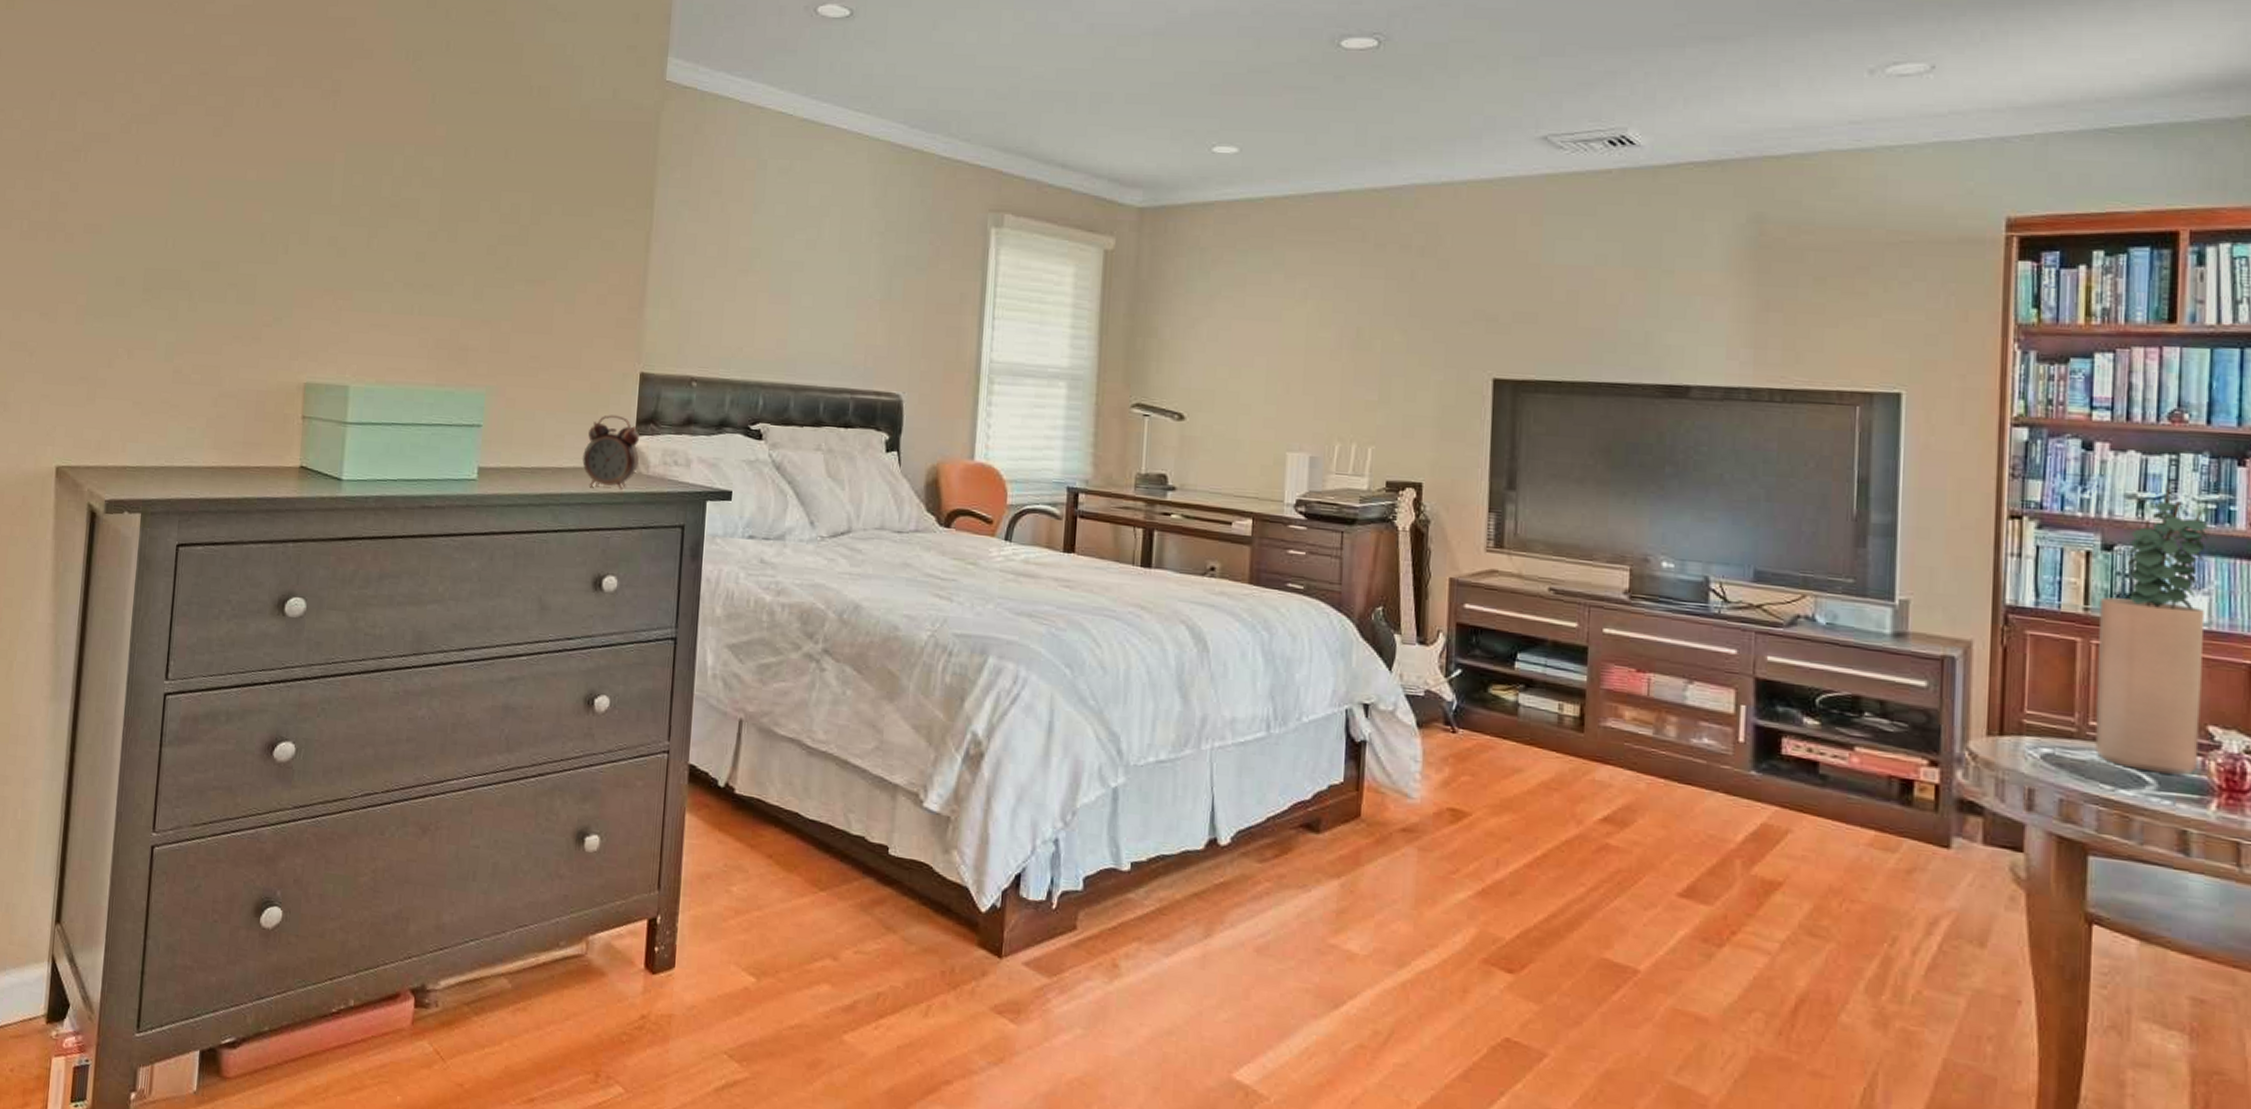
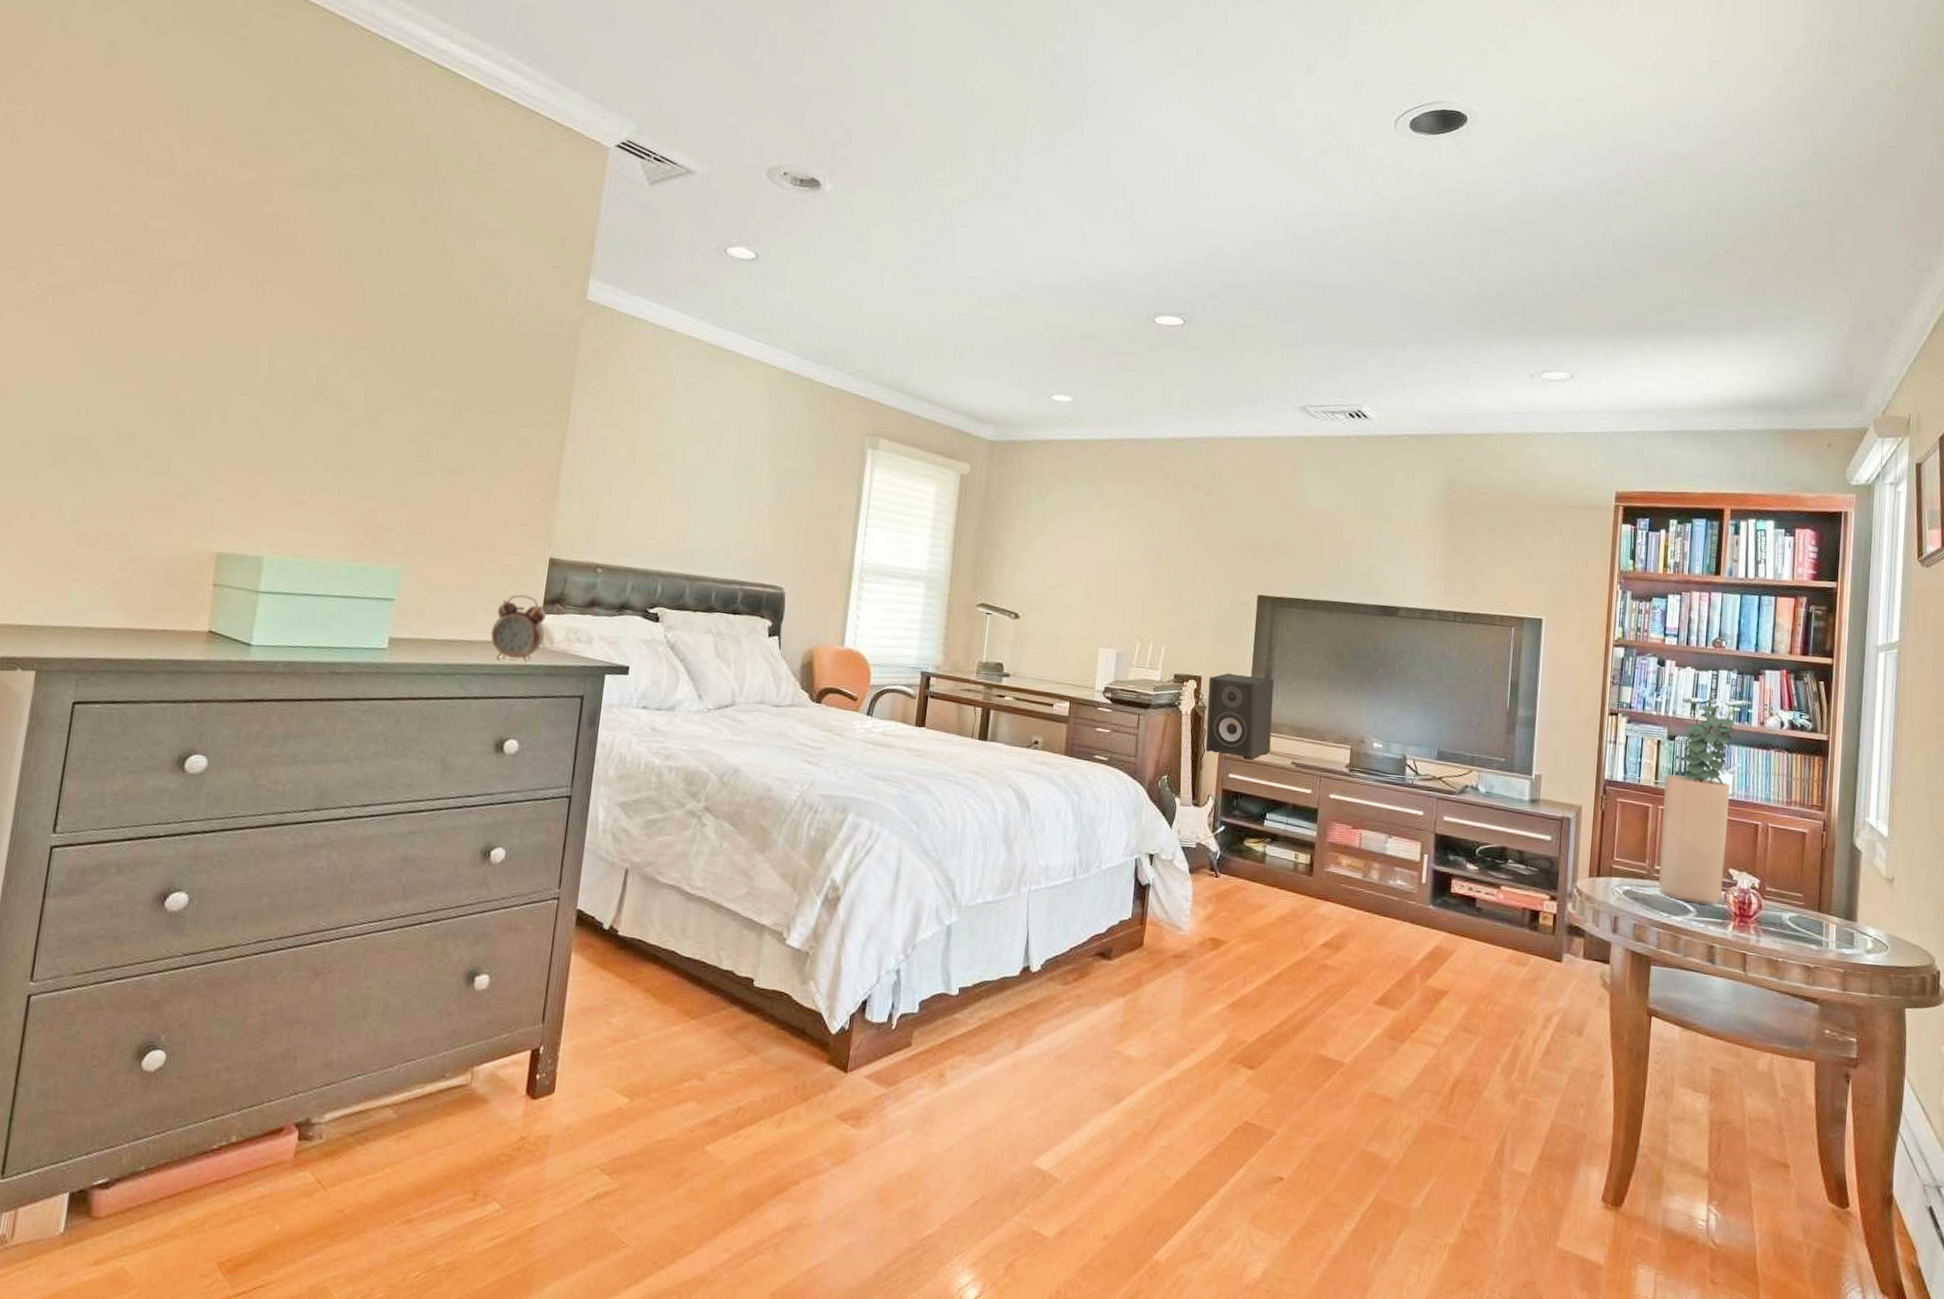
speaker: none [1431,478,1521,586] -> present [1205,673,1274,760]

